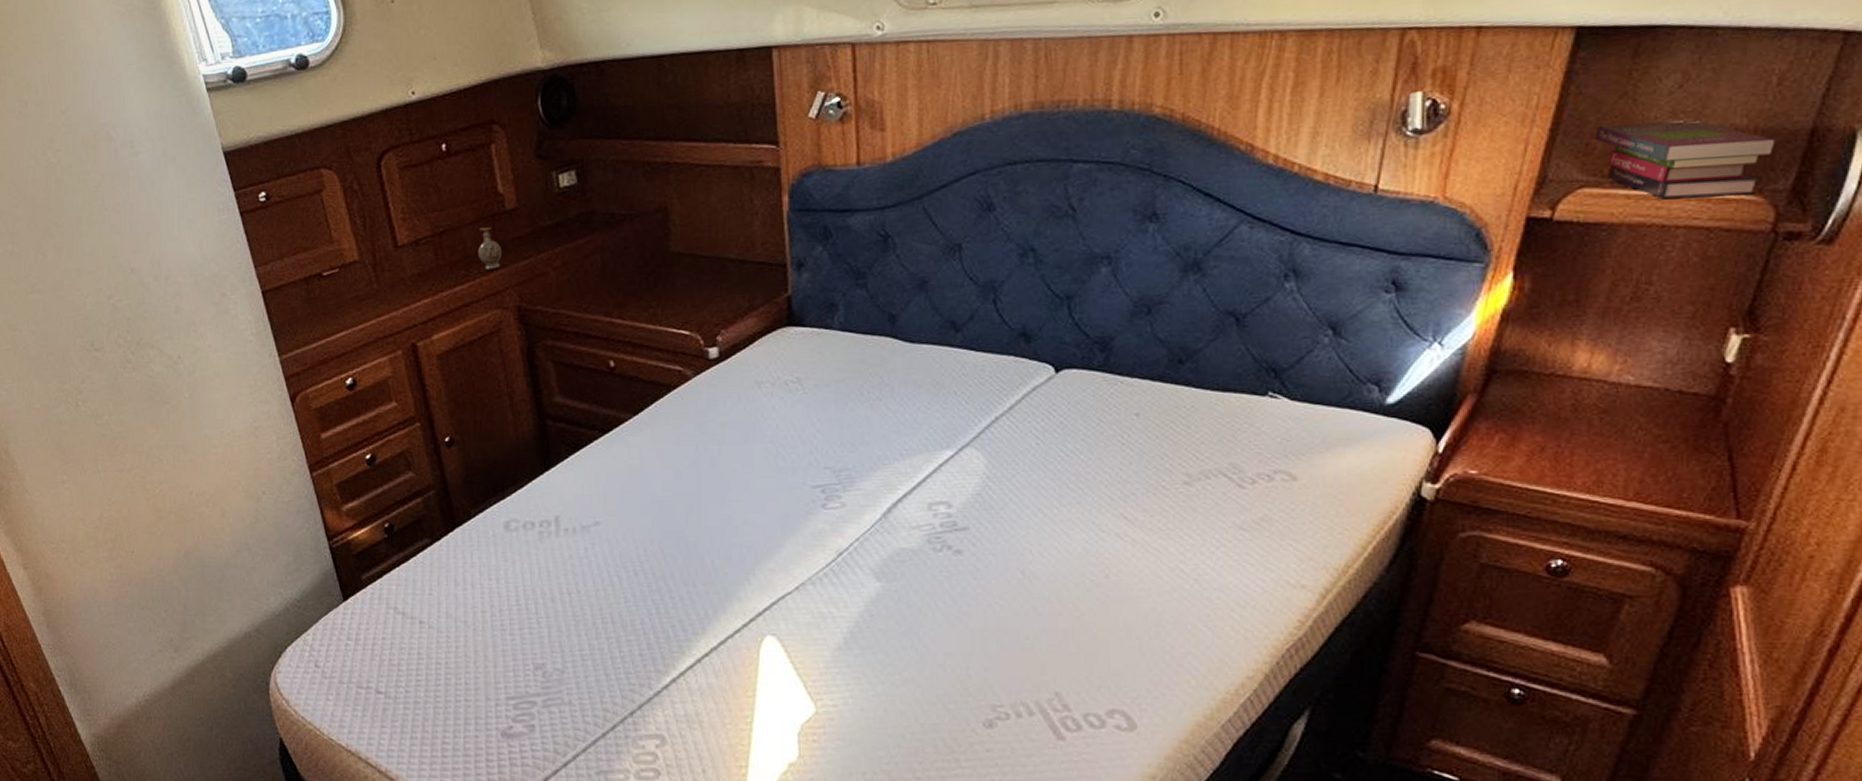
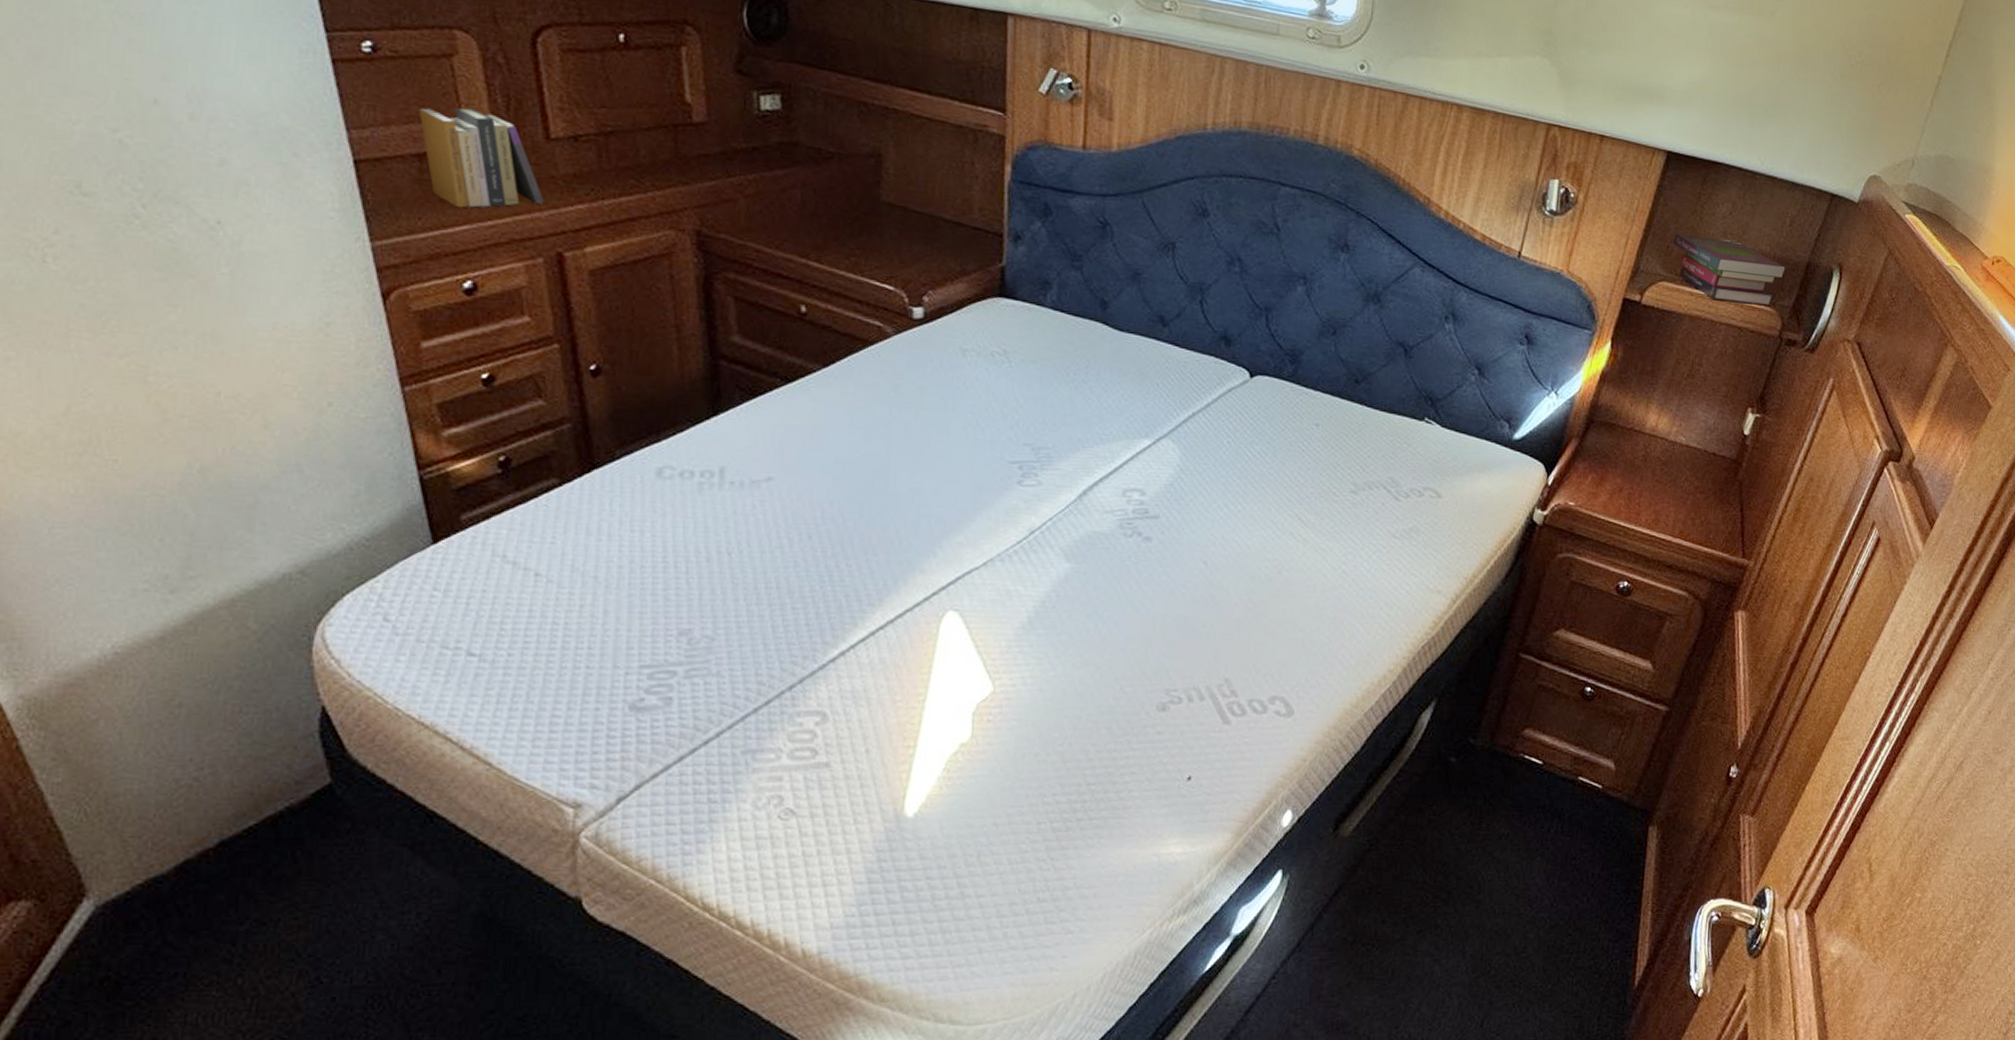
books: none [303,231,398,318] -> present [419,106,544,208]
perfume bottle: present [477,226,503,271] -> none [652,135,684,187]

